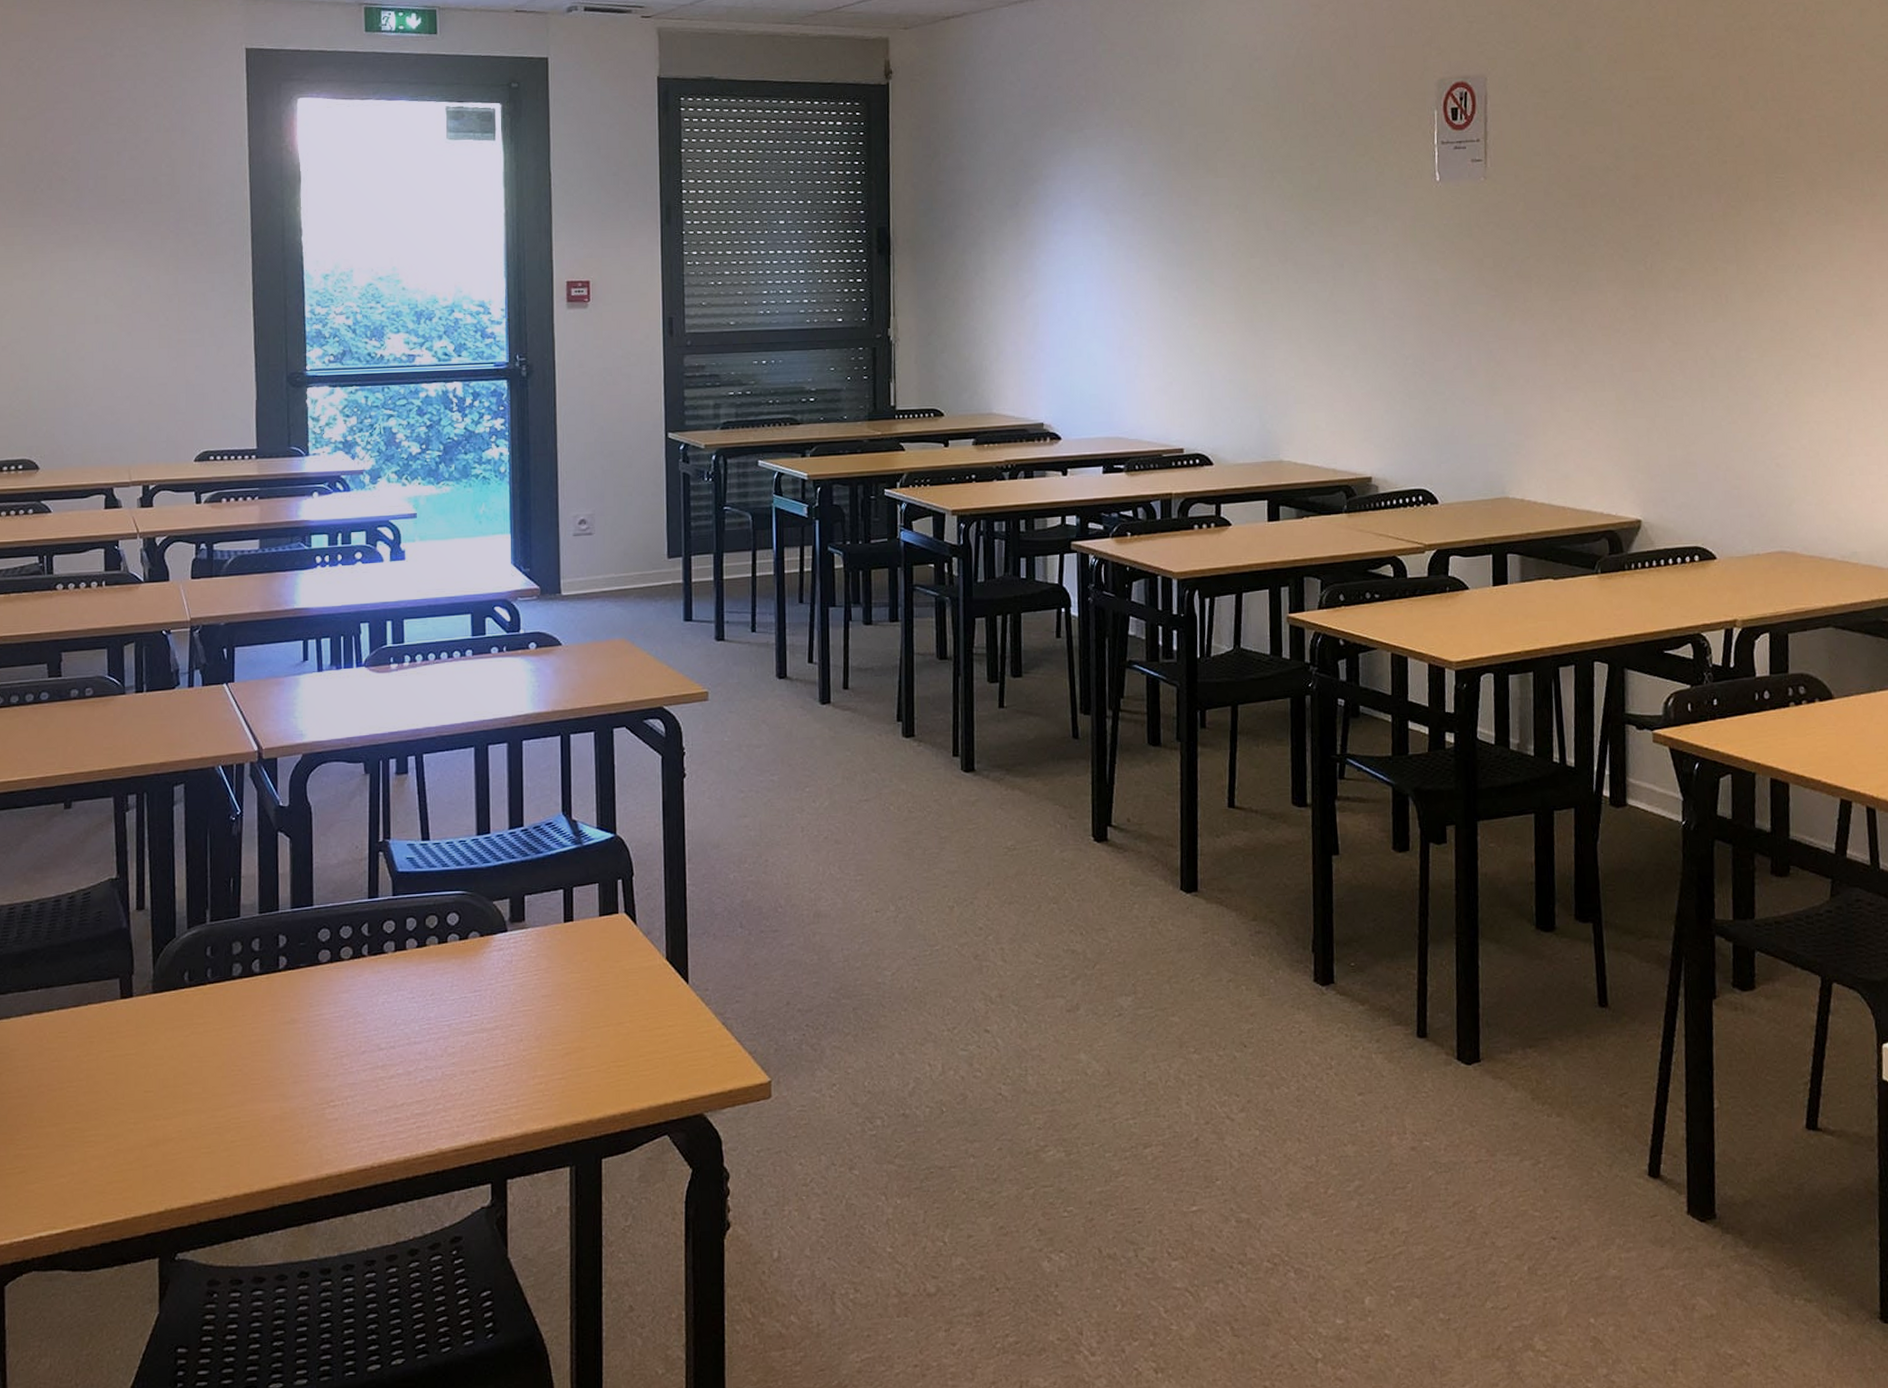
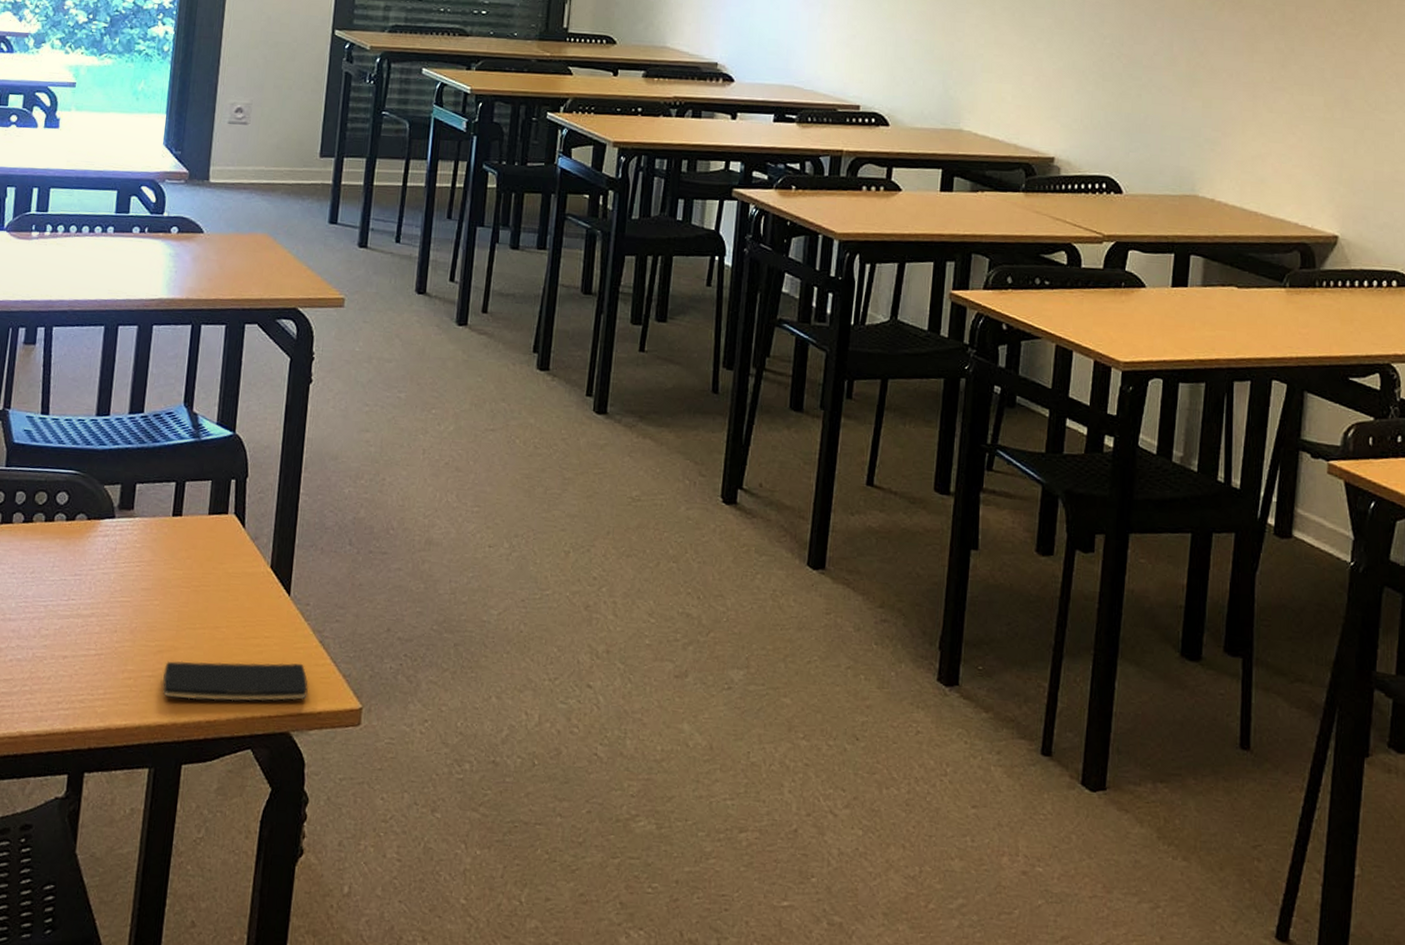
smartphone: none [573,1046,716,1096] -> present [163,661,308,701]

